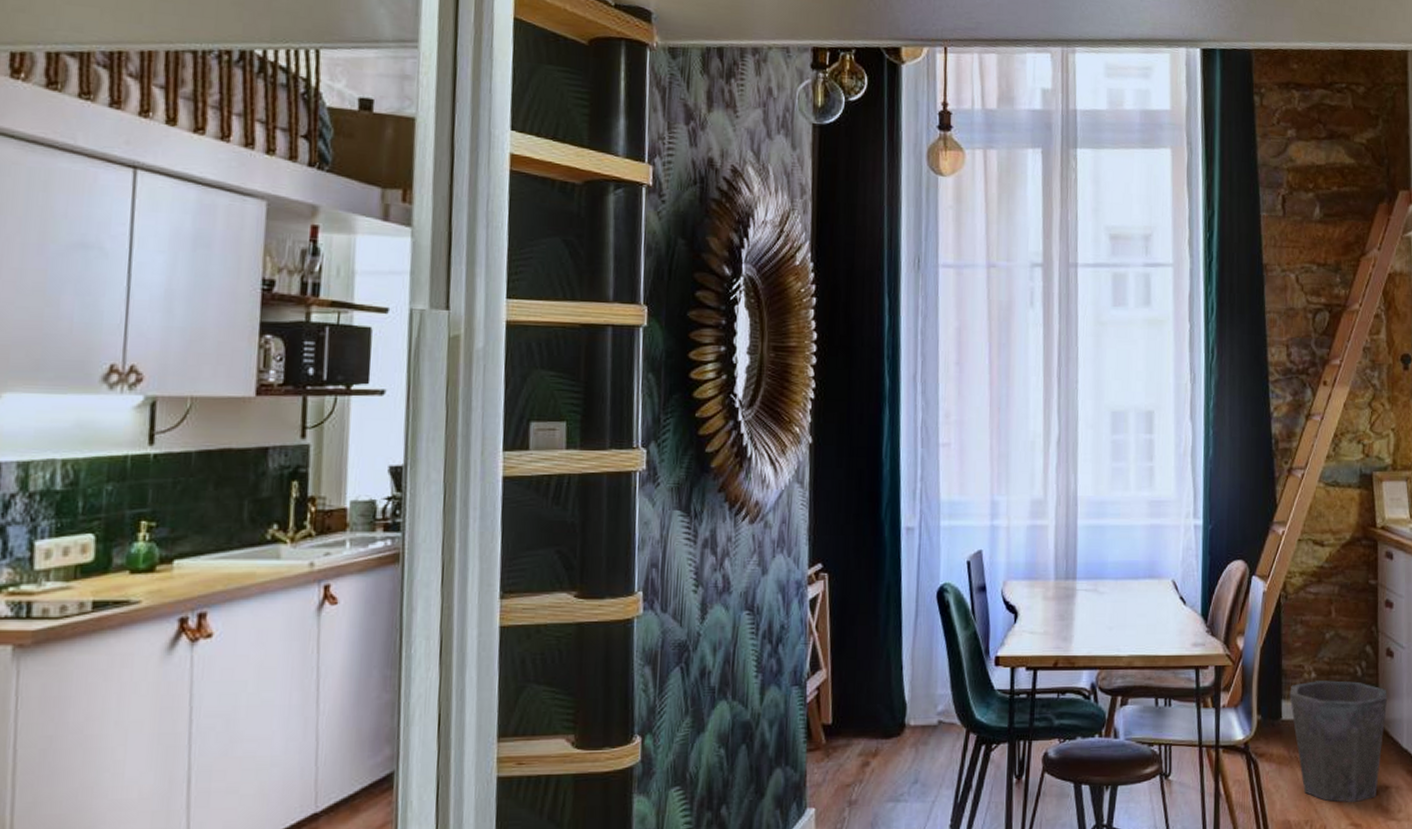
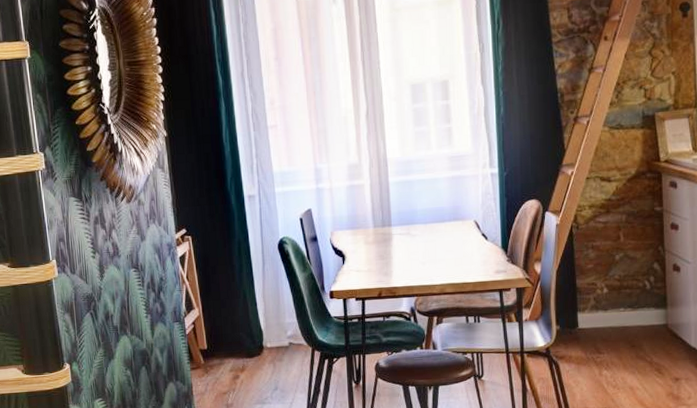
waste bin: present [1289,680,1387,802] -> none [584,293,675,393]

